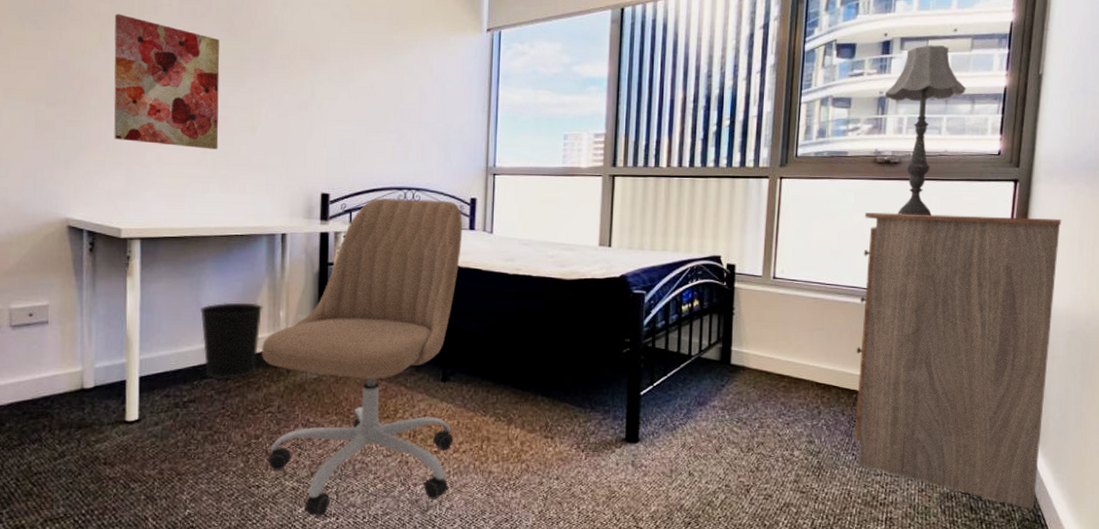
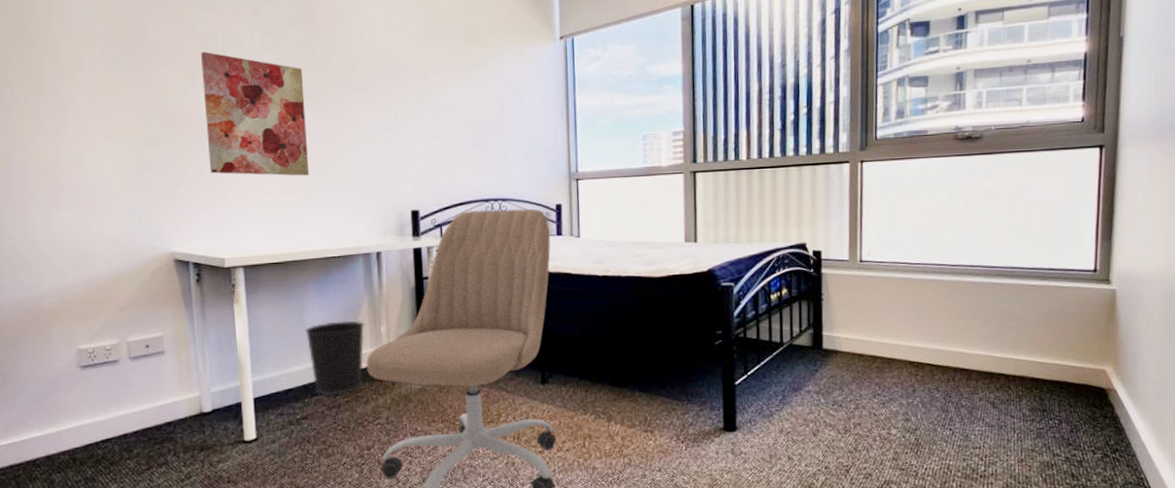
dresser: present [853,212,1062,510] -> none [947,182,1151,474]
table lamp: present [885,45,967,216] -> none [963,15,1046,189]

